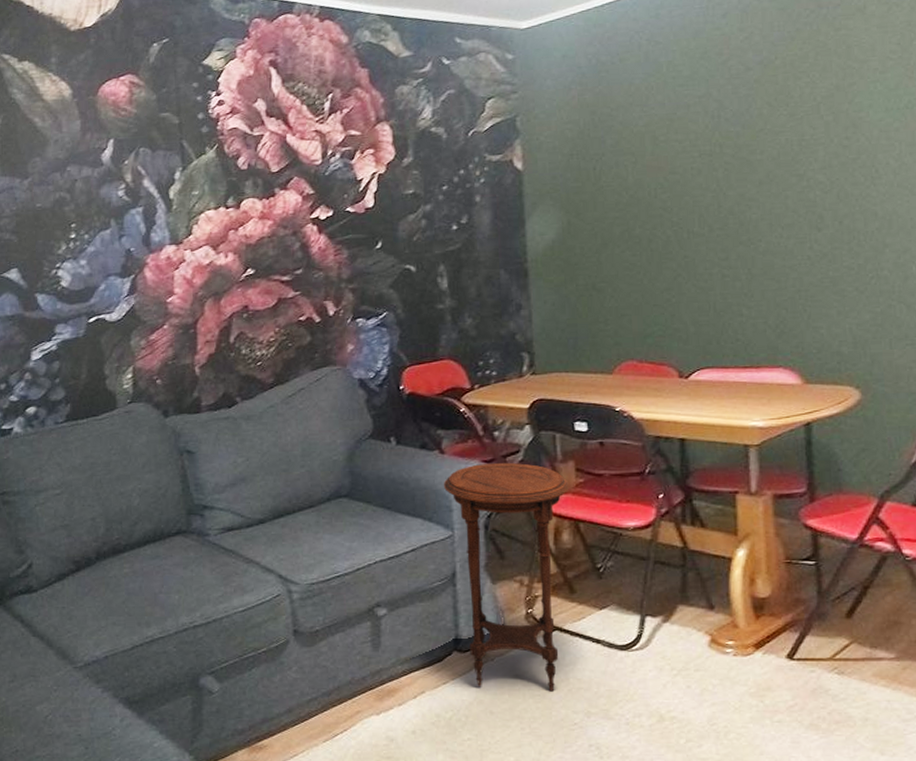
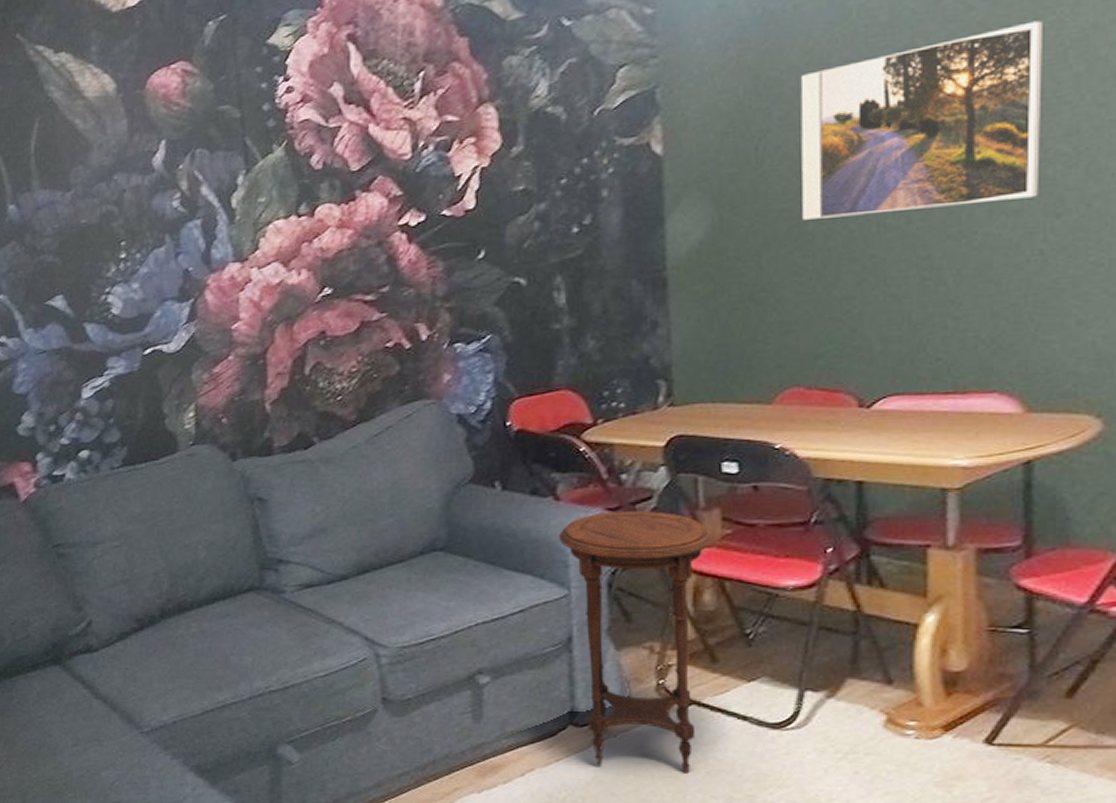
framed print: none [626,81,805,226] -> present [800,20,1042,220]

